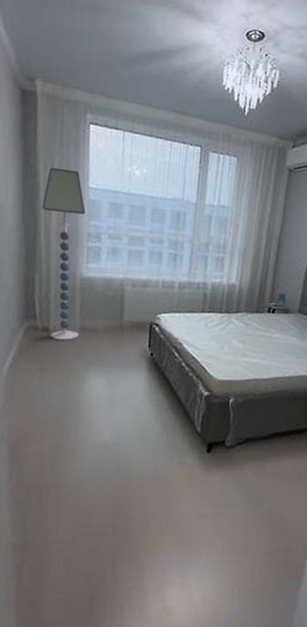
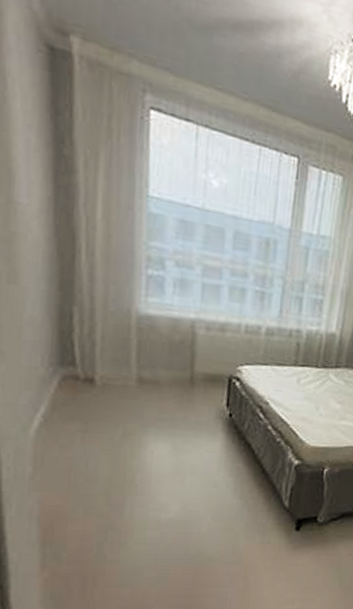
floor lamp: present [42,167,86,340] -> none [83,162,144,395]

